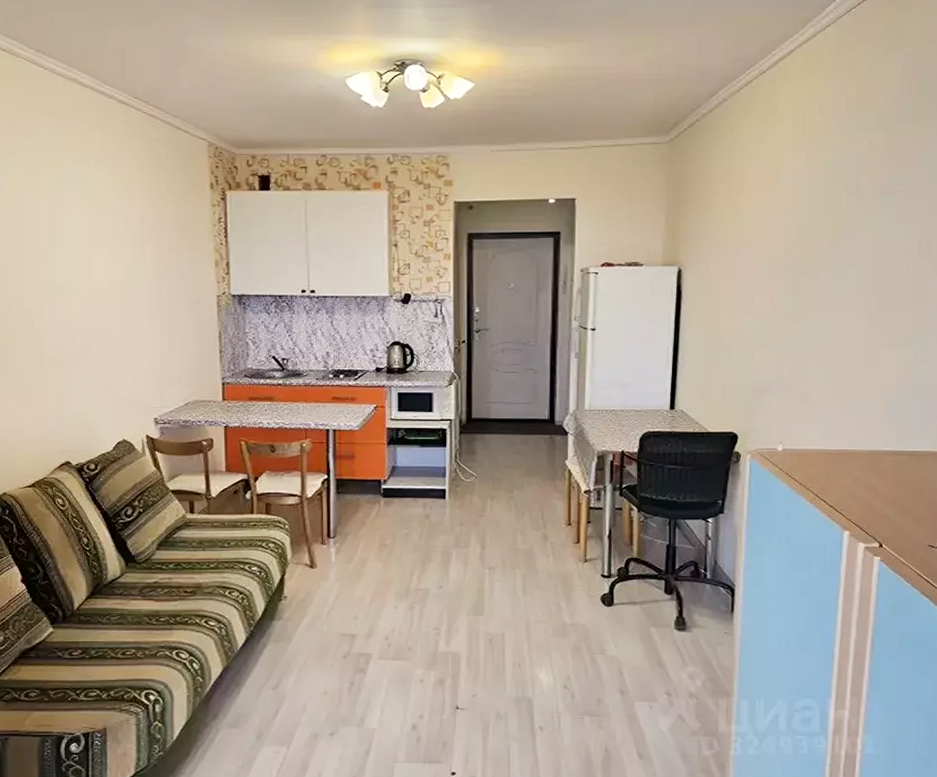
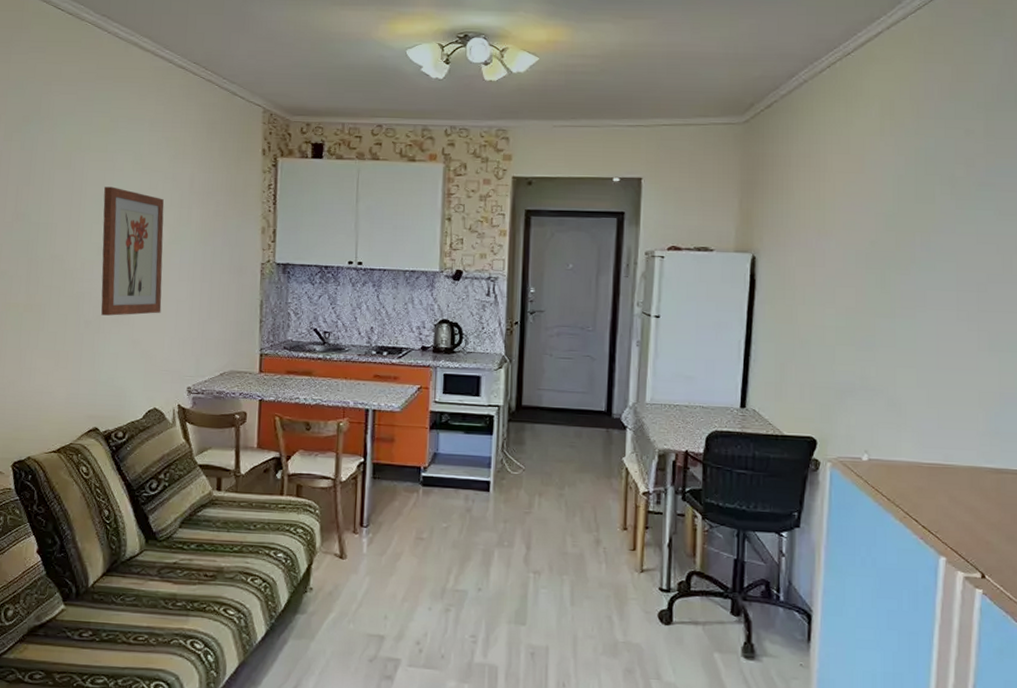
wall art: none [54,226,122,353] -> present [101,186,164,316]

